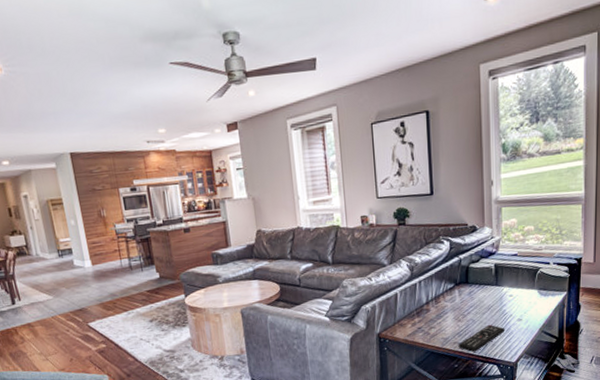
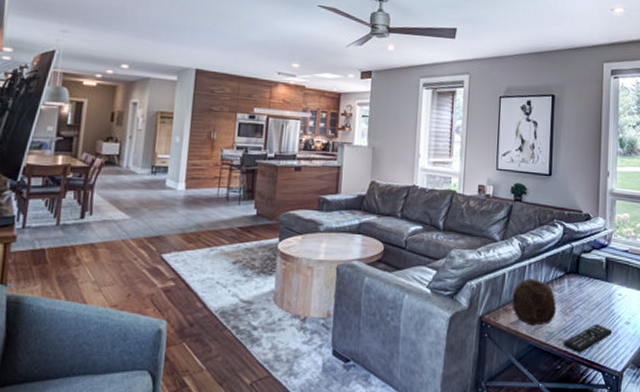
soccer ball: none [406,294,450,335] -> present [512,279,557,326]

